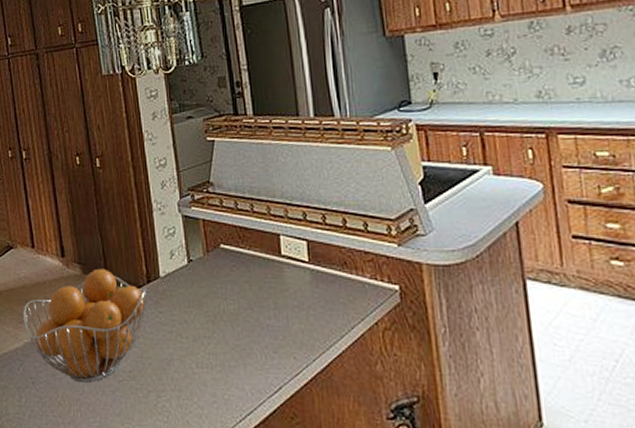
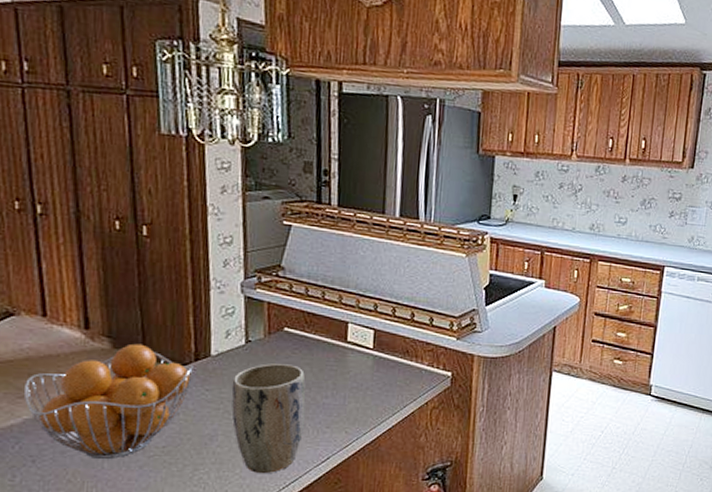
plant pot: none [180,283,252,404] -> present [231,363,306,474]

